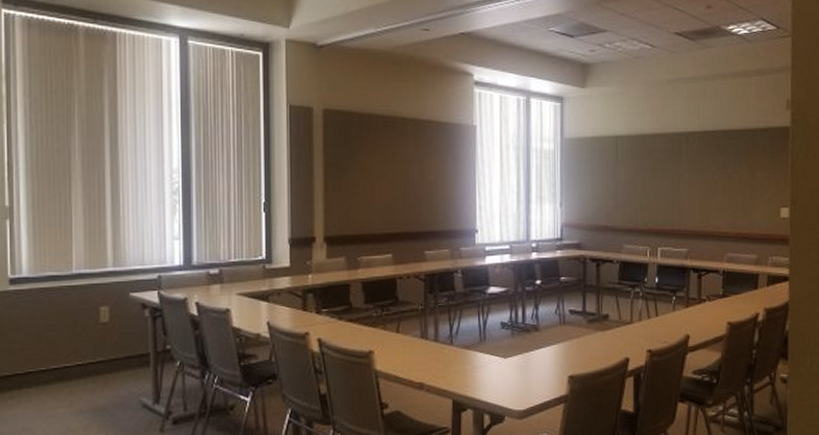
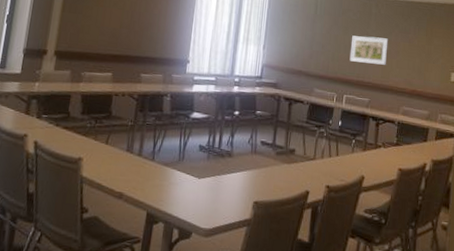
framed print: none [661,177,705,209] -> present [349,35,389,65]

